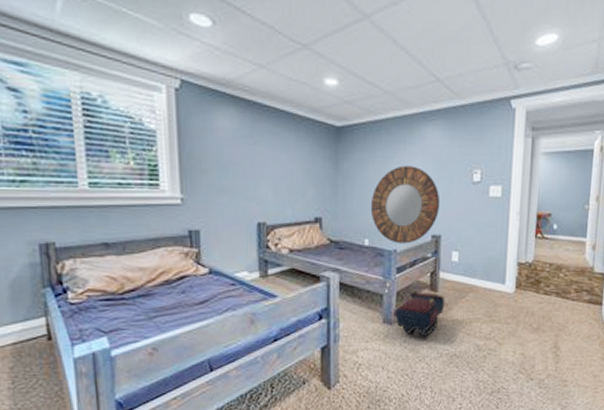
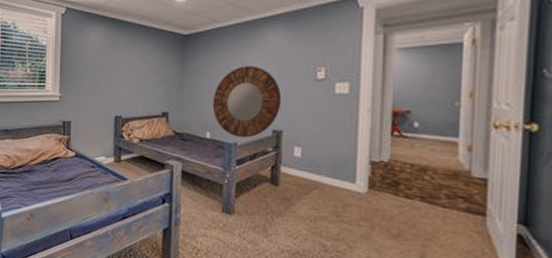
satchel: present [392,292,445,336] -> none [231,184,287,230]

